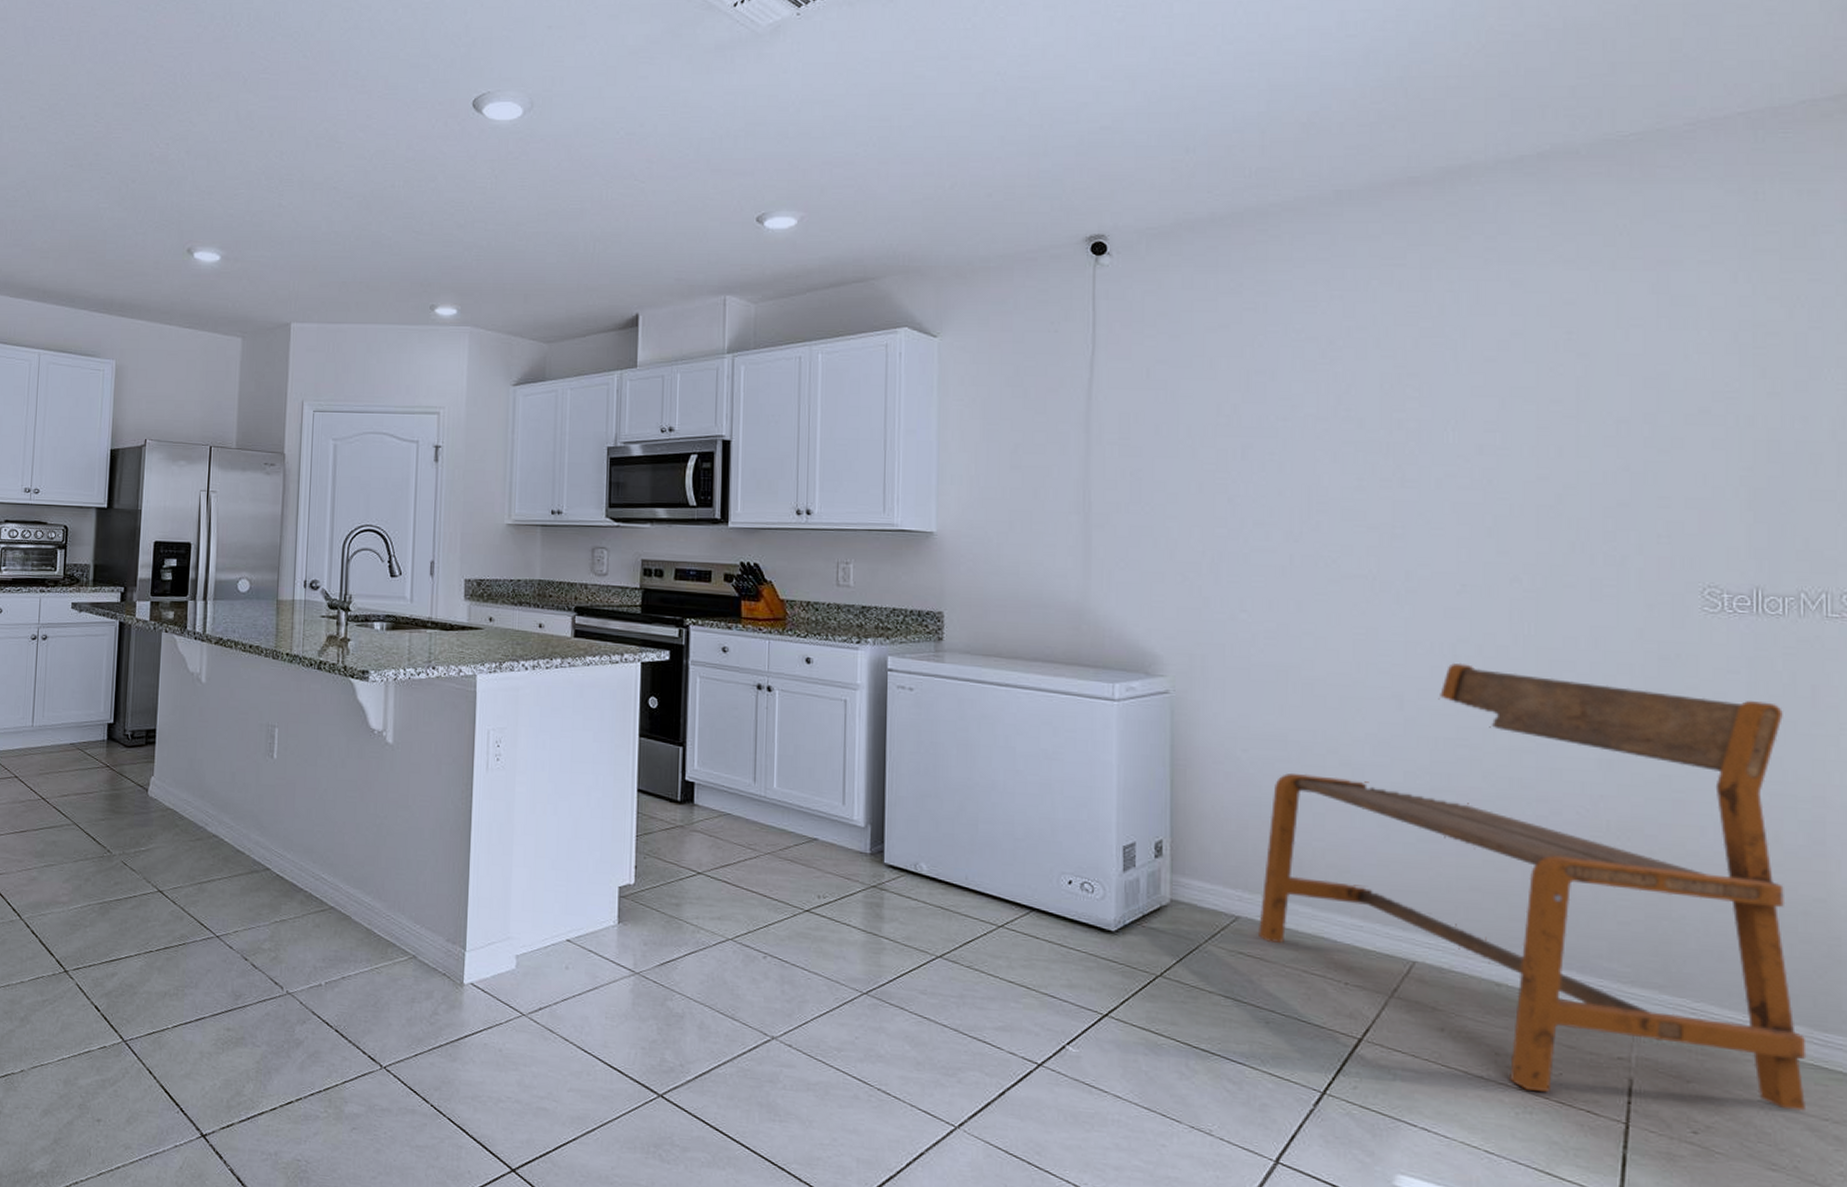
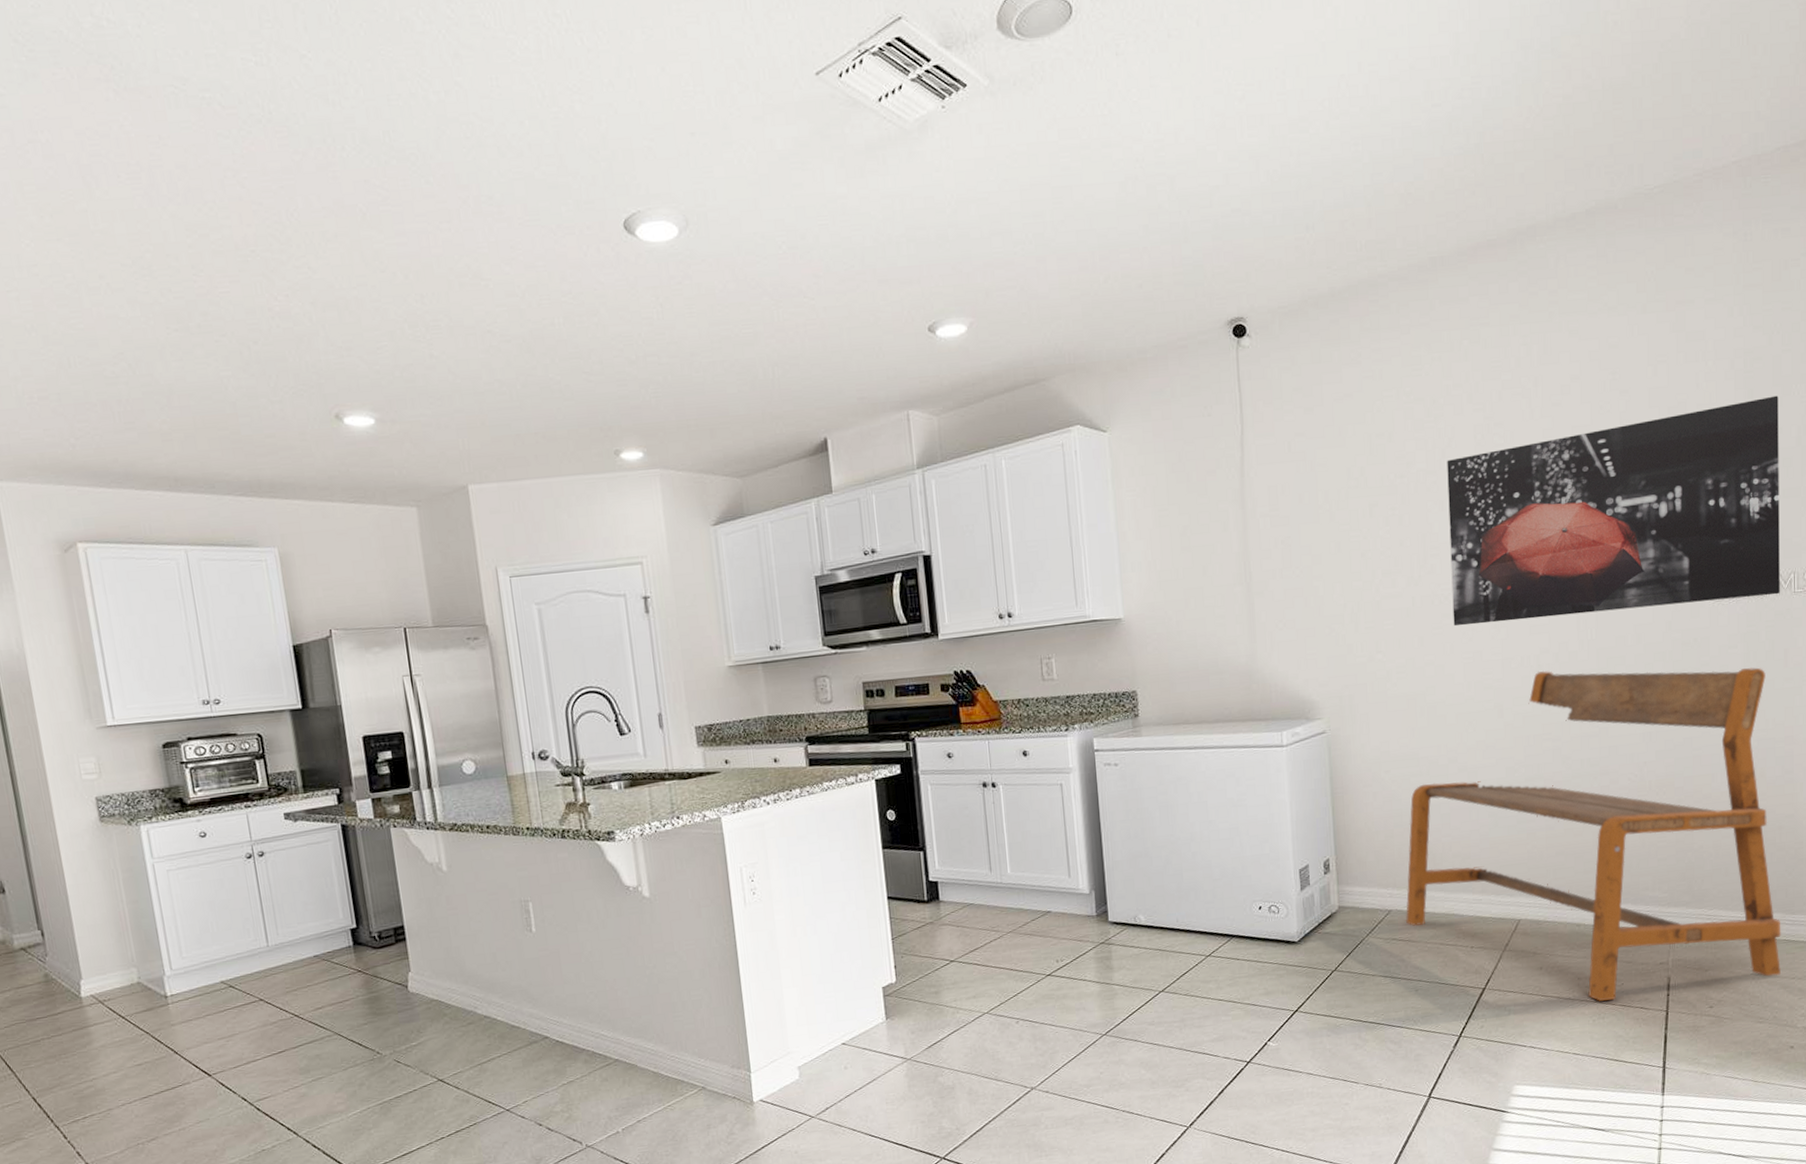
wall art: none [1342,378,1805,617] -> present [1447,395,1780,627]

